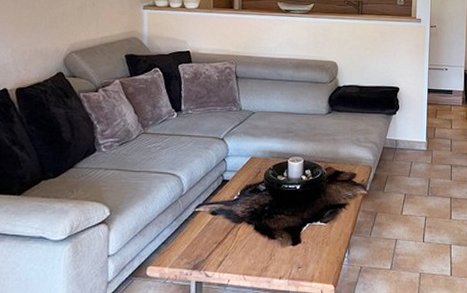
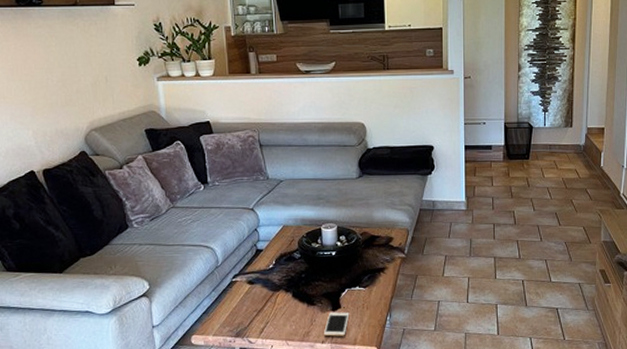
cell phone: none [281,247,309,272] -> present [323,312,350,336]

